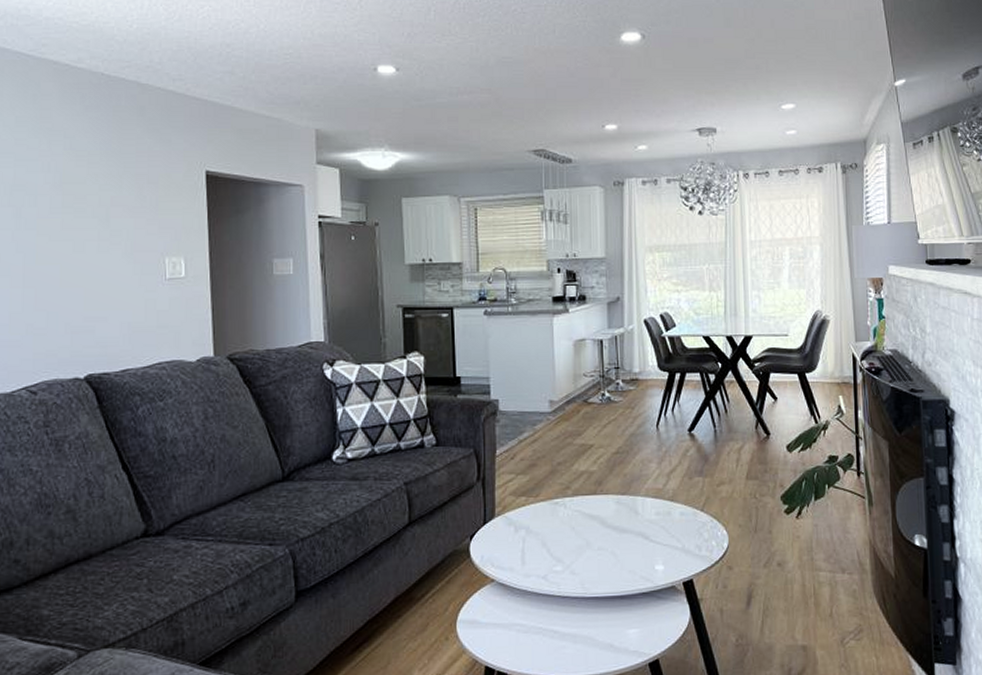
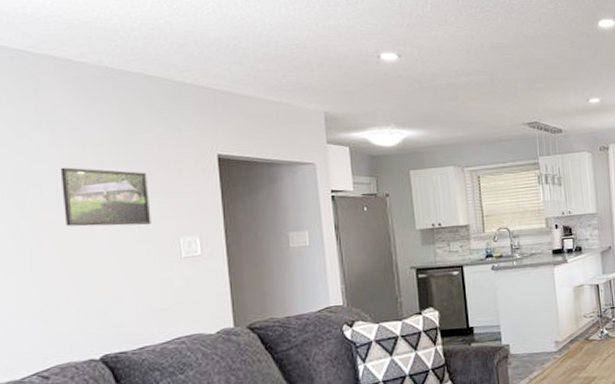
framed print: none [54,177,139,243] -> present [60,167,151,227]

